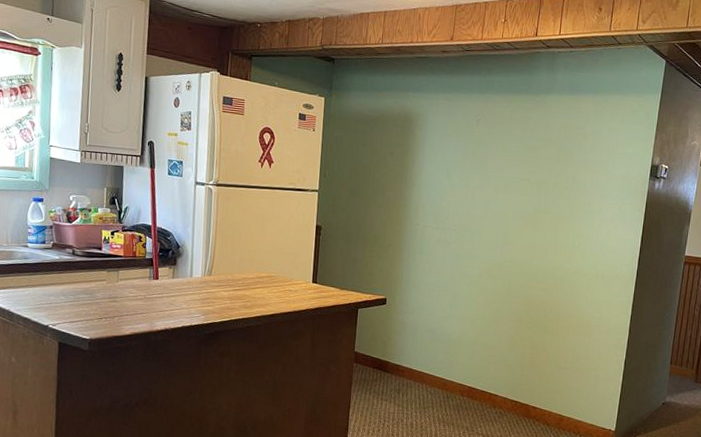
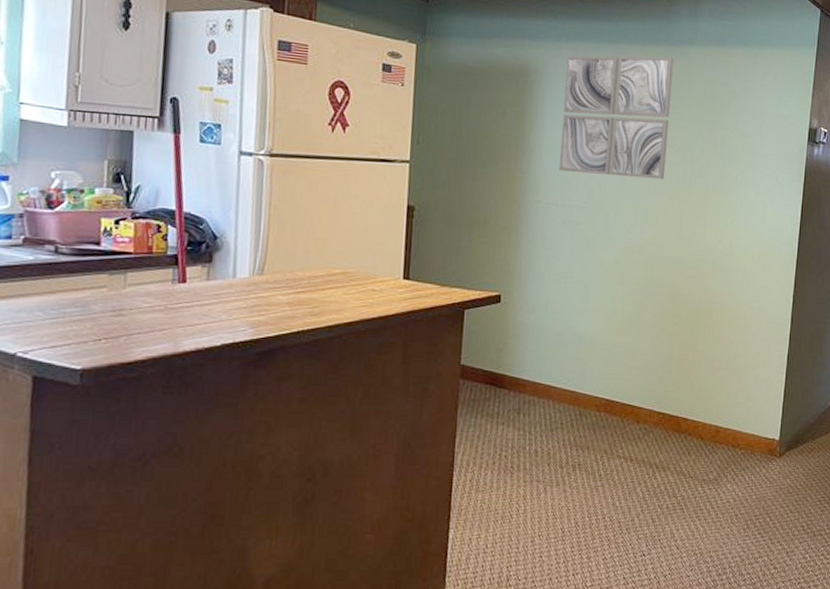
wall art: none [435,104,533,208] -> present [559,55,674,180]

